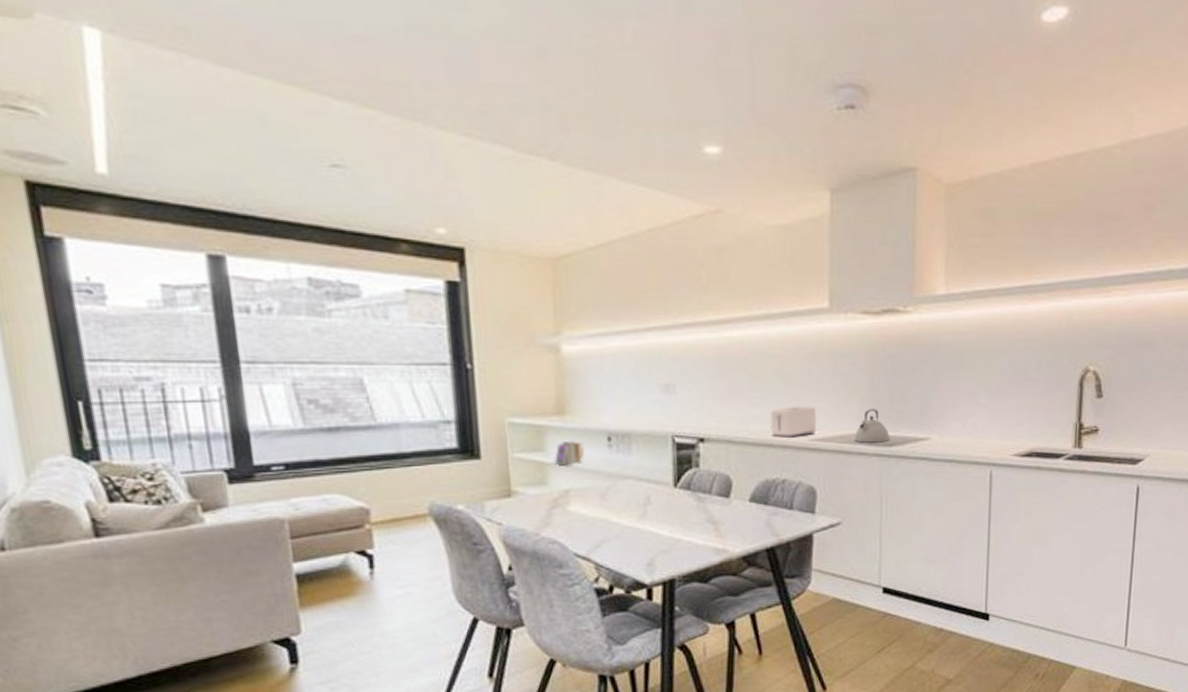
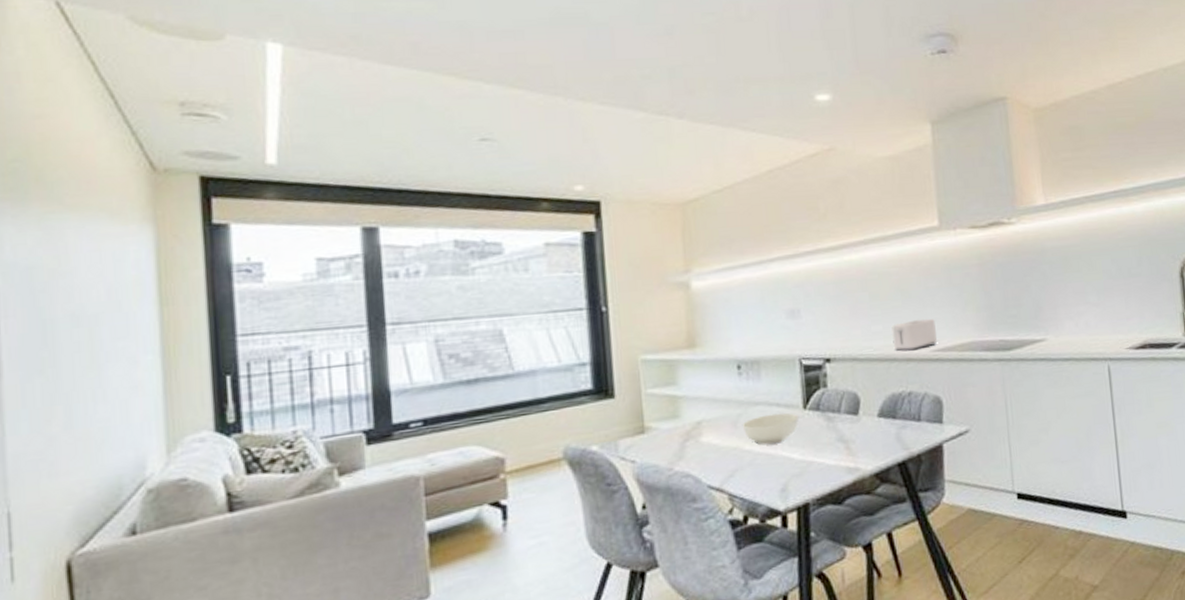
books: present [555,440,583,466] -> none [687,371,714,398]
bowl: none [610,489,669,520] -> present [742,413,799,446]
kettle: present [854,409,890,443] -> none [974,316,1008,350]

